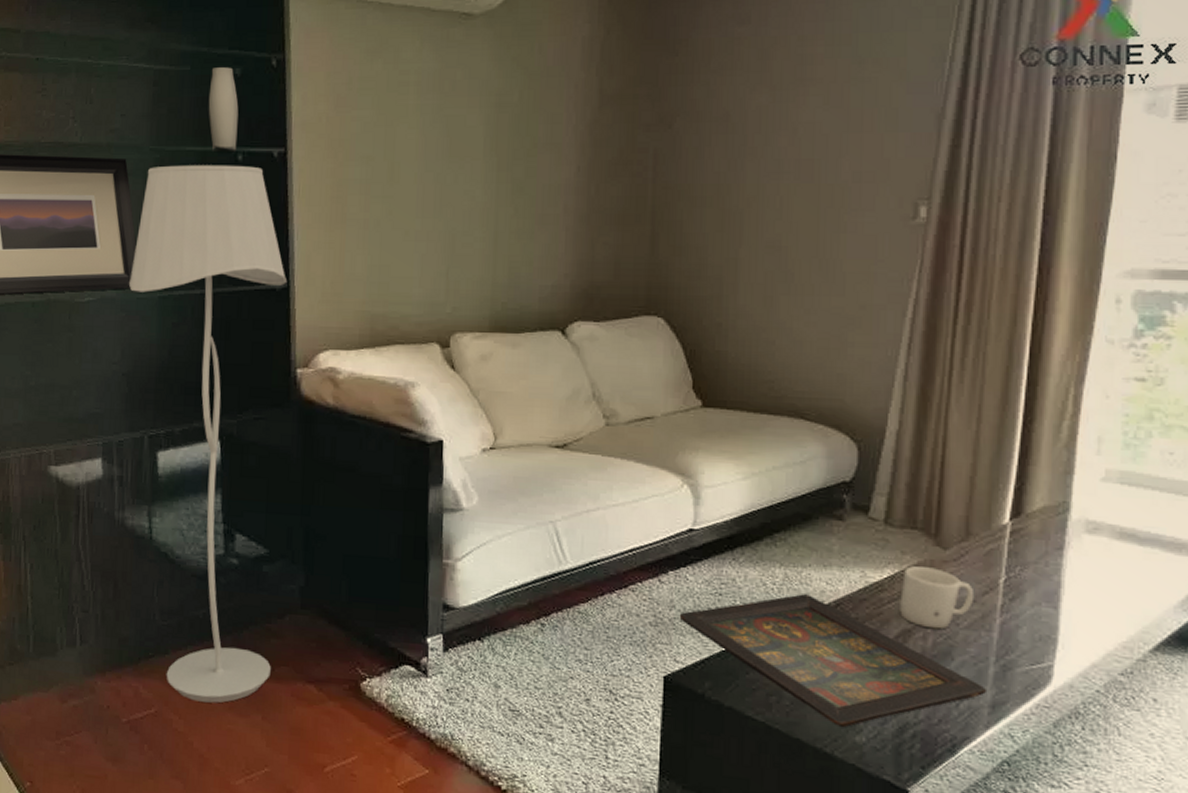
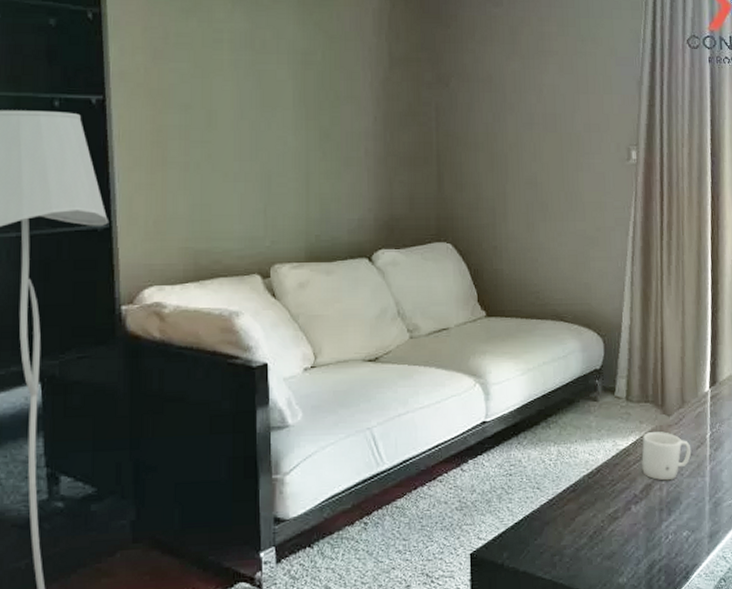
vase: present [208,67,239,153] -> none [21,17,54,99]
icon panel: present [679,594,988,728] -> none [479,465,706,573]

